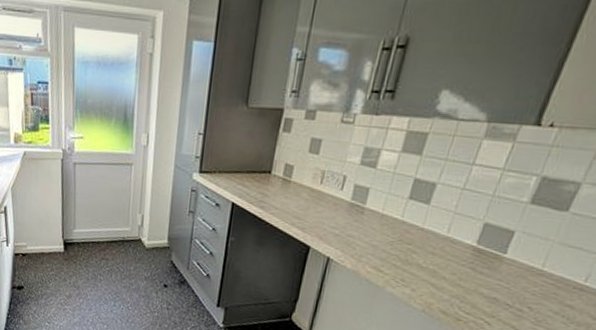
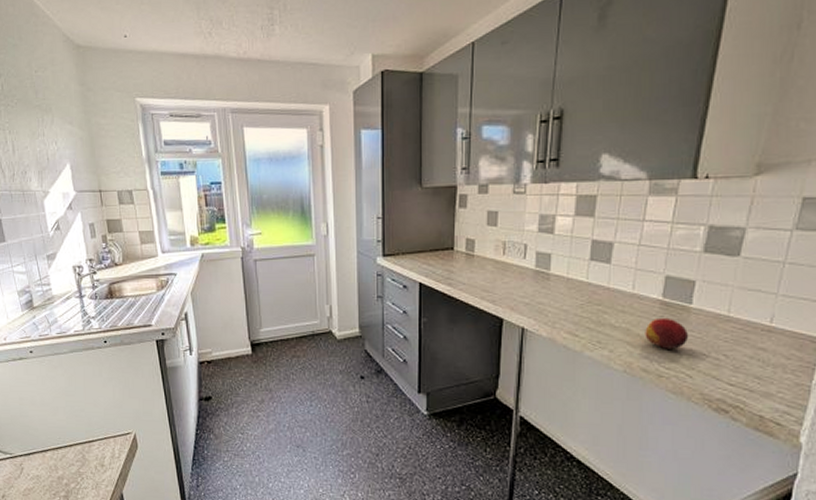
fruit: none [450,263,497,296] -> present [645,317,689,349]

